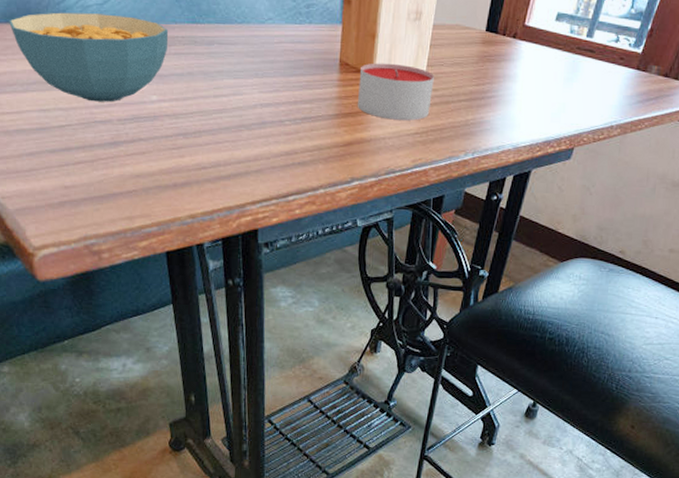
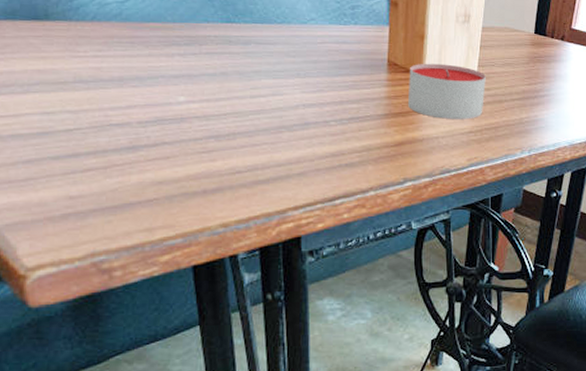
cereal bowl: present [9,12,169,102] -> none [10,9,200,104]

